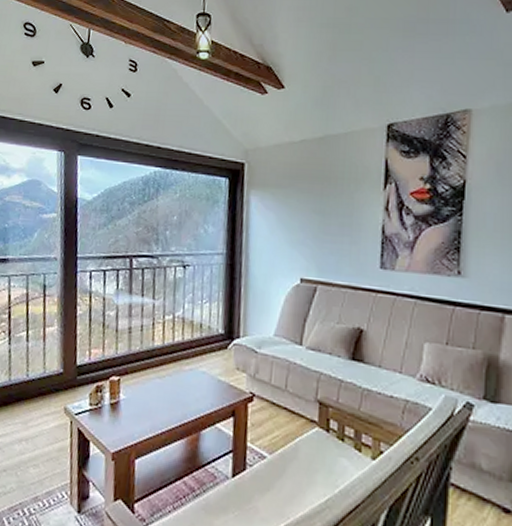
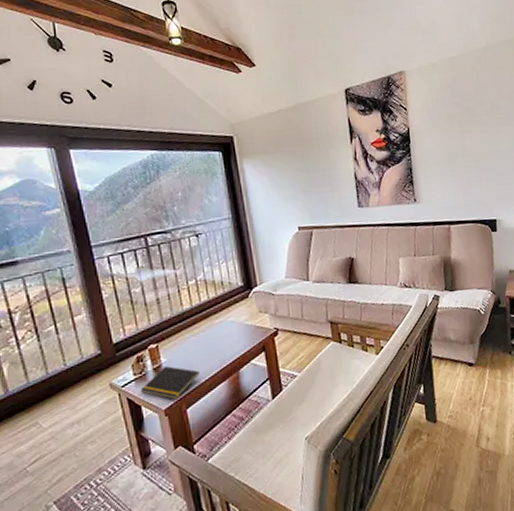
notepad: none [92,404,157,446] -> present [140,366,200,400]

